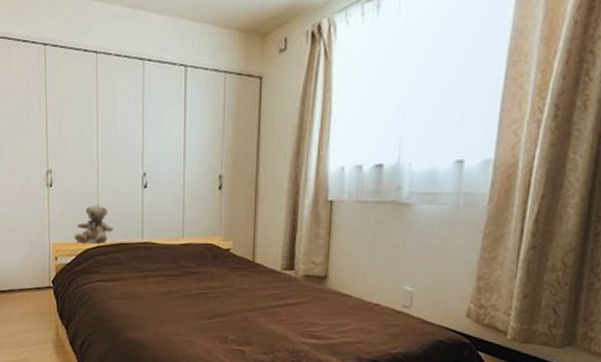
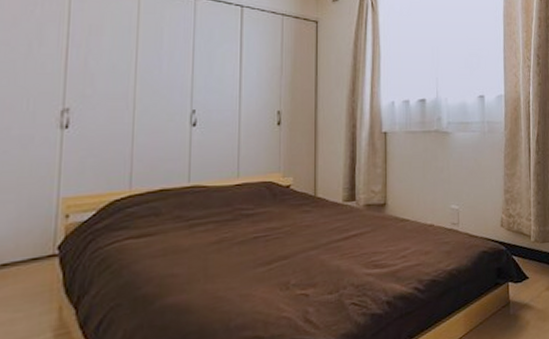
teddy bear: present [74,203,115,244] -> none [96,146,153,194]

